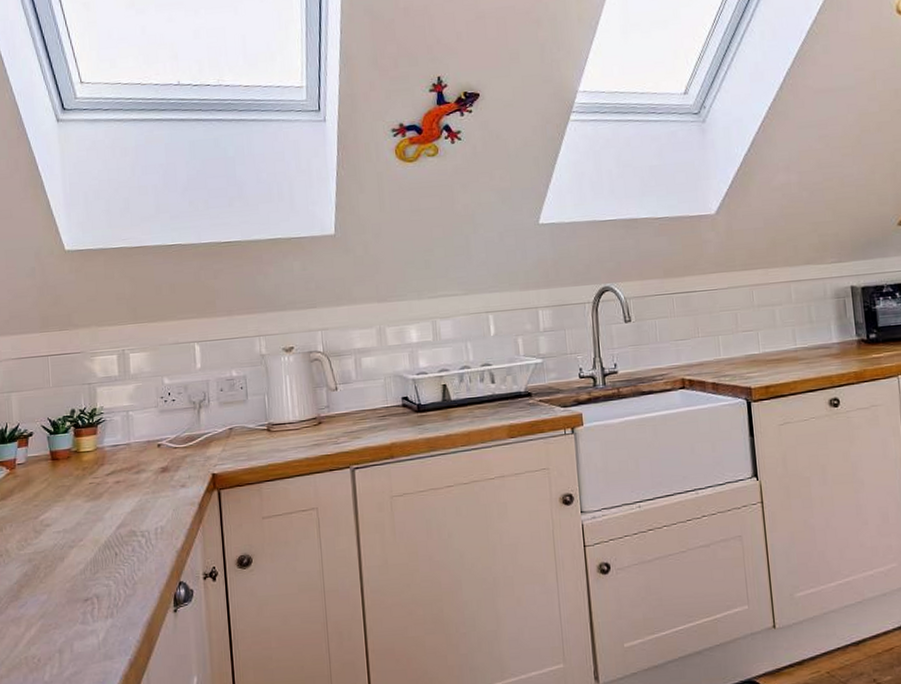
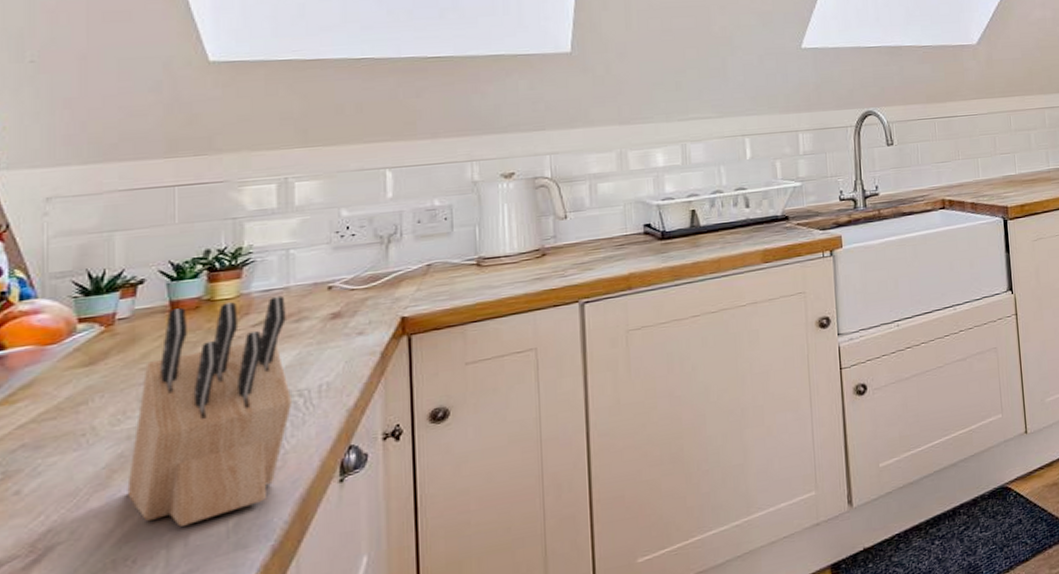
knife block: none [31,450,138,636] -> present [127,295,293,527]

